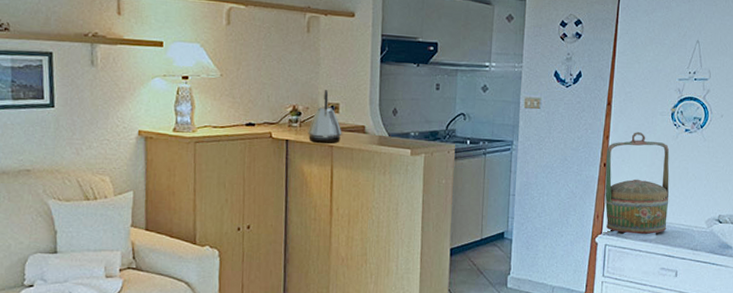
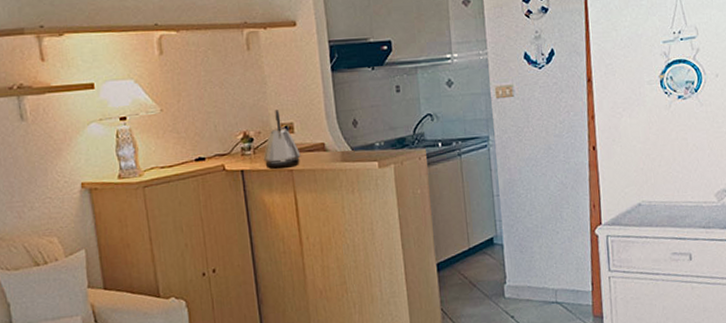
decorative basket: present [605,132,670,235] -> none [594,106,673,220]

